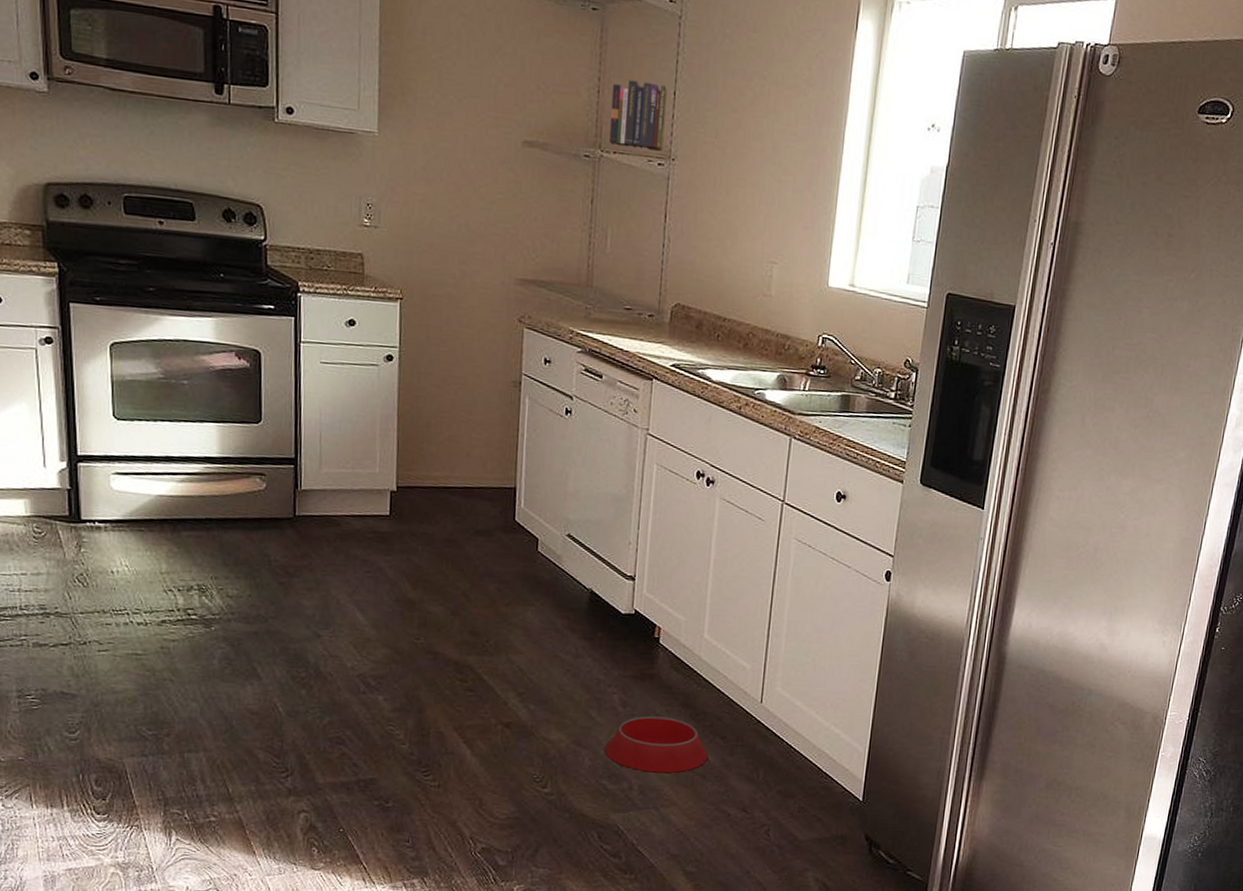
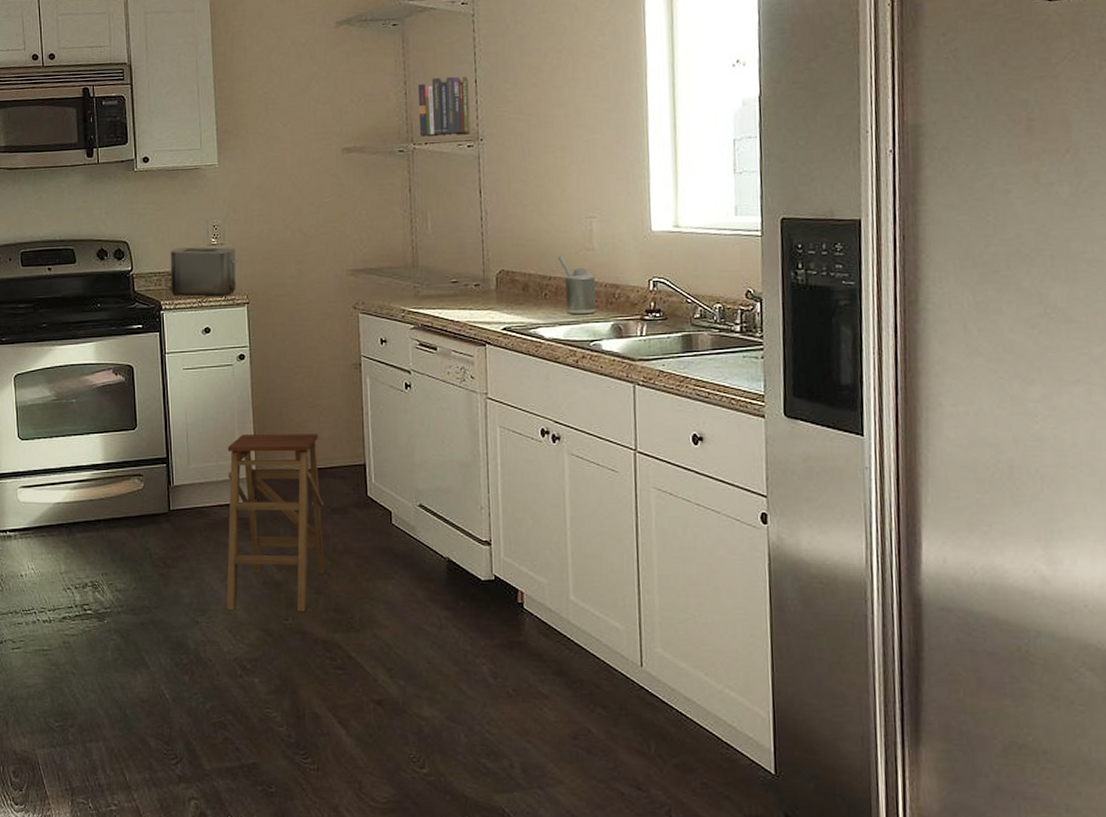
toaster: none [311,223,393,288] -> present [170,247,238,297]
step ladder: none [353,443,468,633] -> present [227,433,325,612]
pet bowl: present [605,716,709,773] -> none [480,686,591,749]
soap dispenser: none [734,297,768,363] -> present [557,255,596,315]

